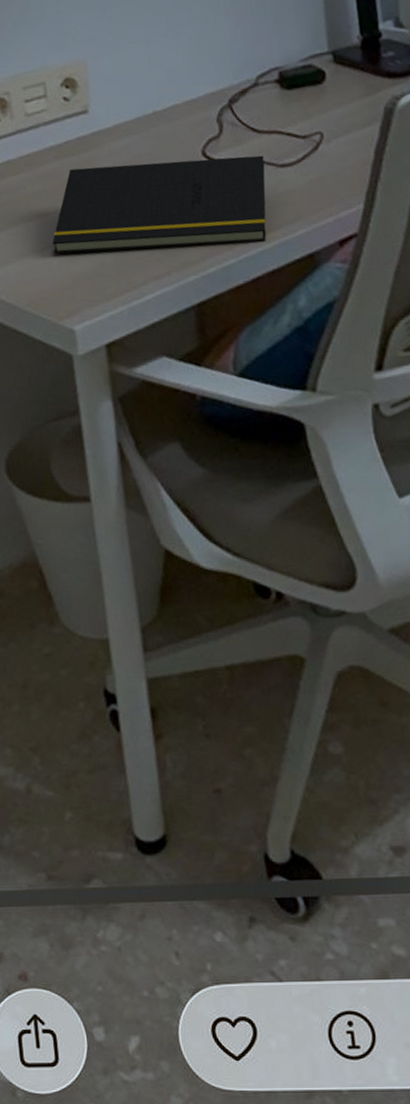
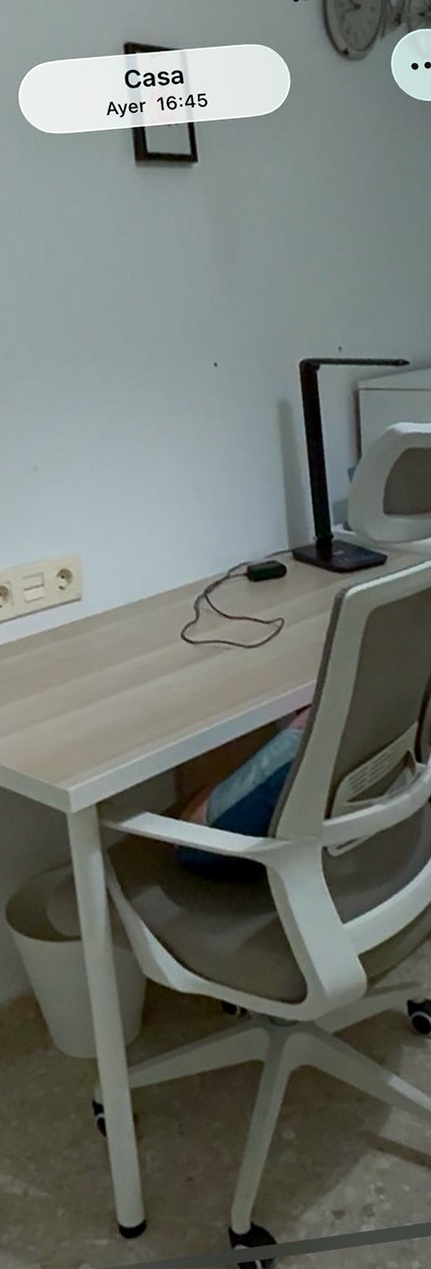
notepad: present [53,155,267,254] -> none [49,638,236,725]

